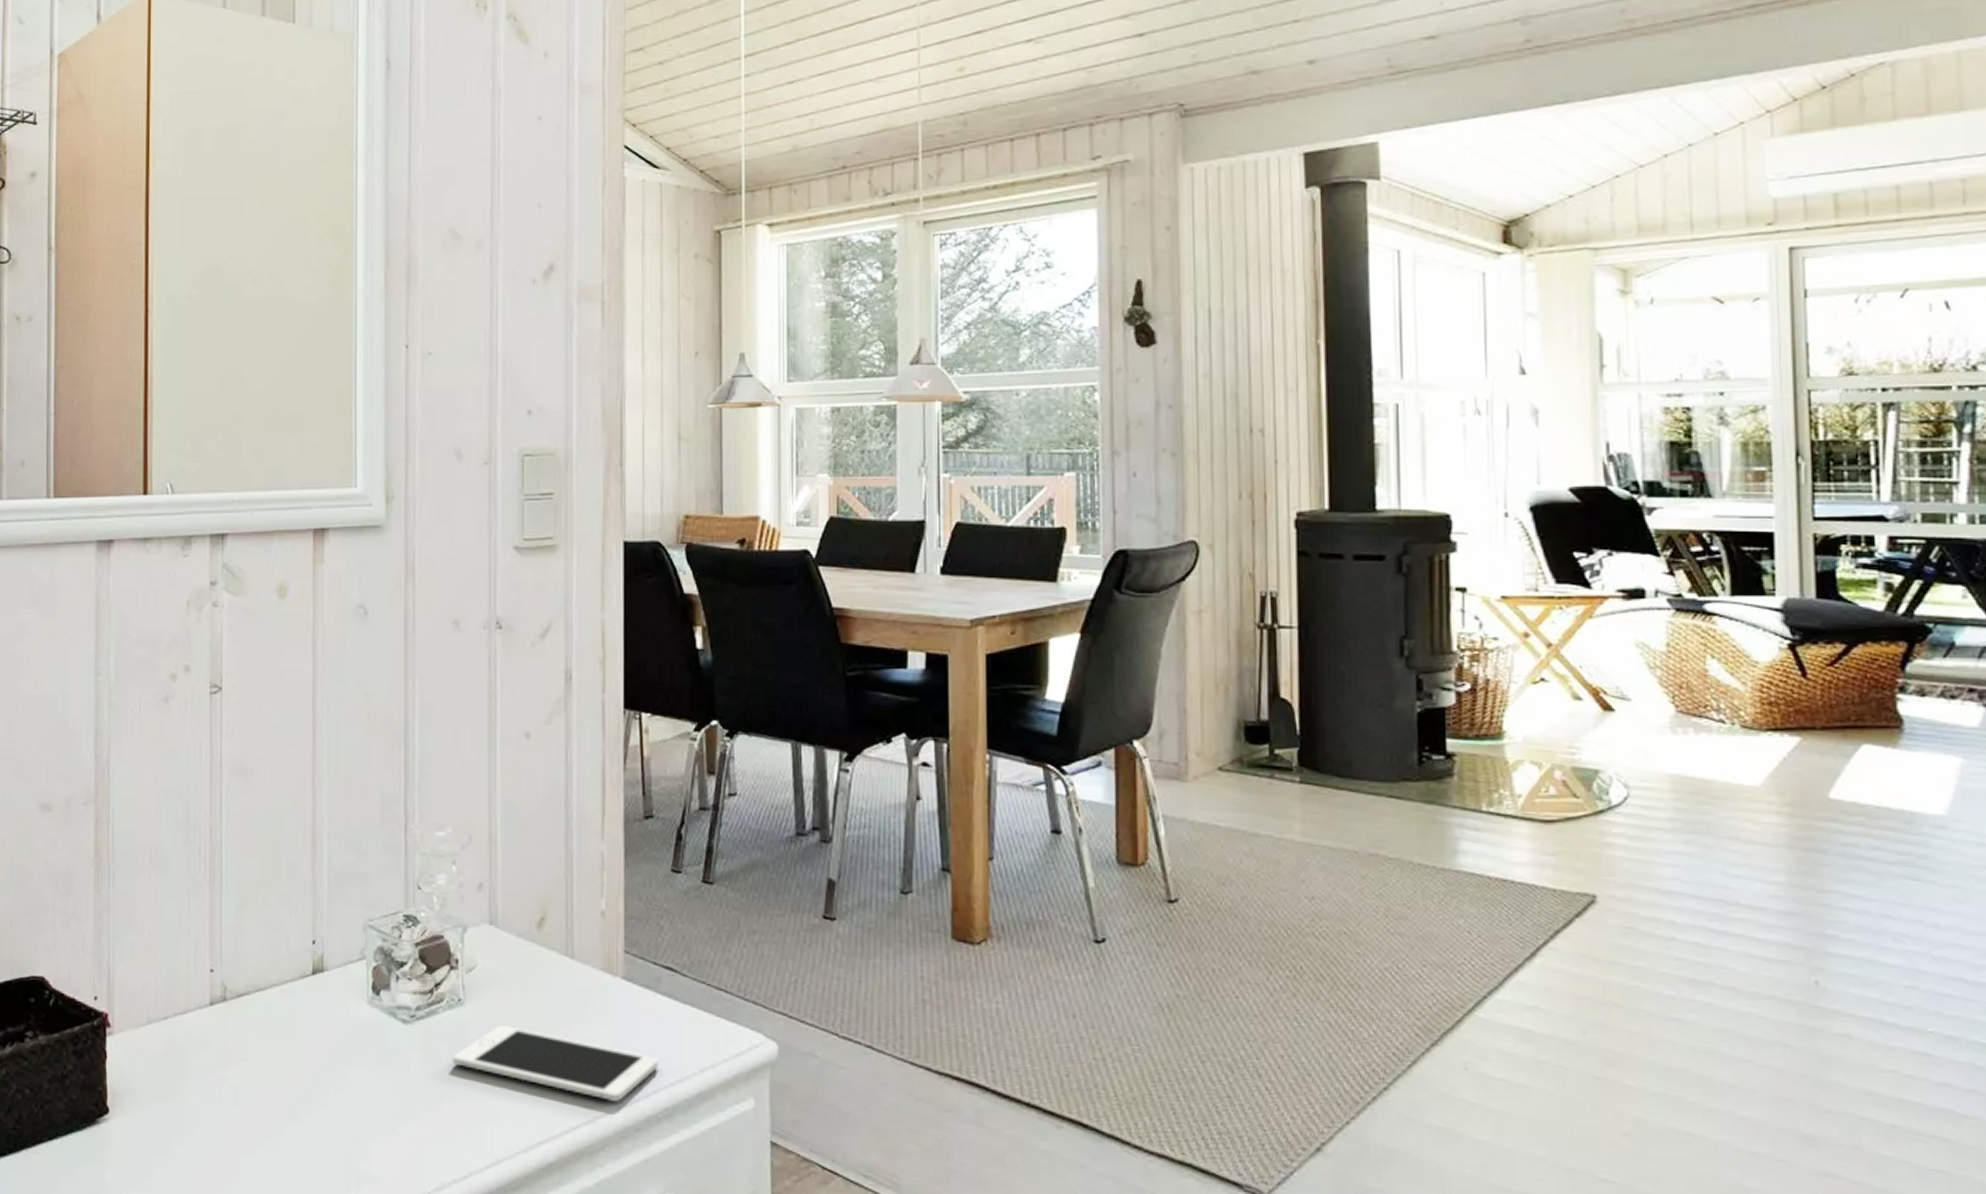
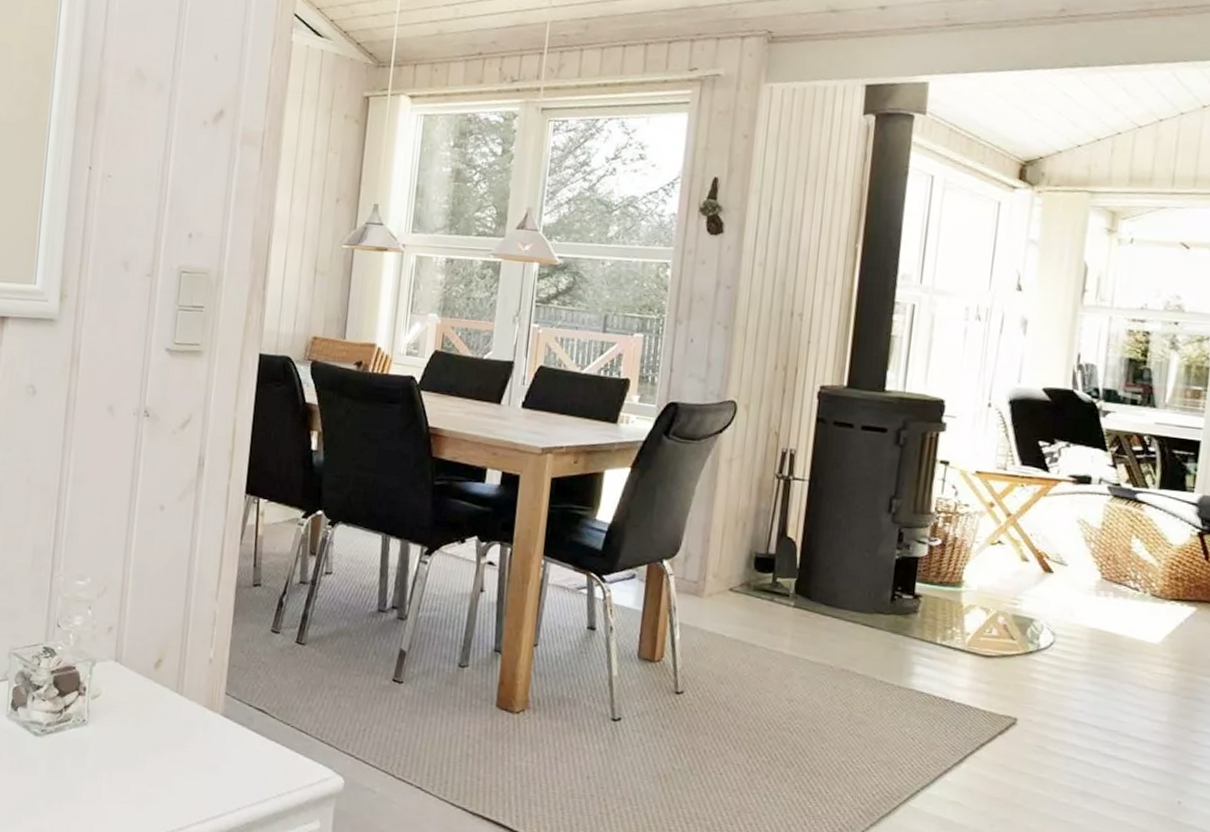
cell phone: present [453,1025,660,1101] -> none [74,744,246,814]

